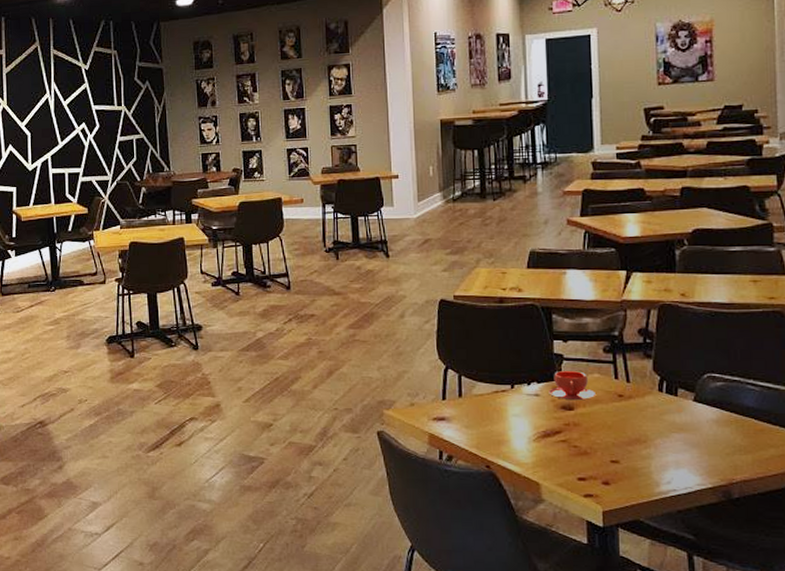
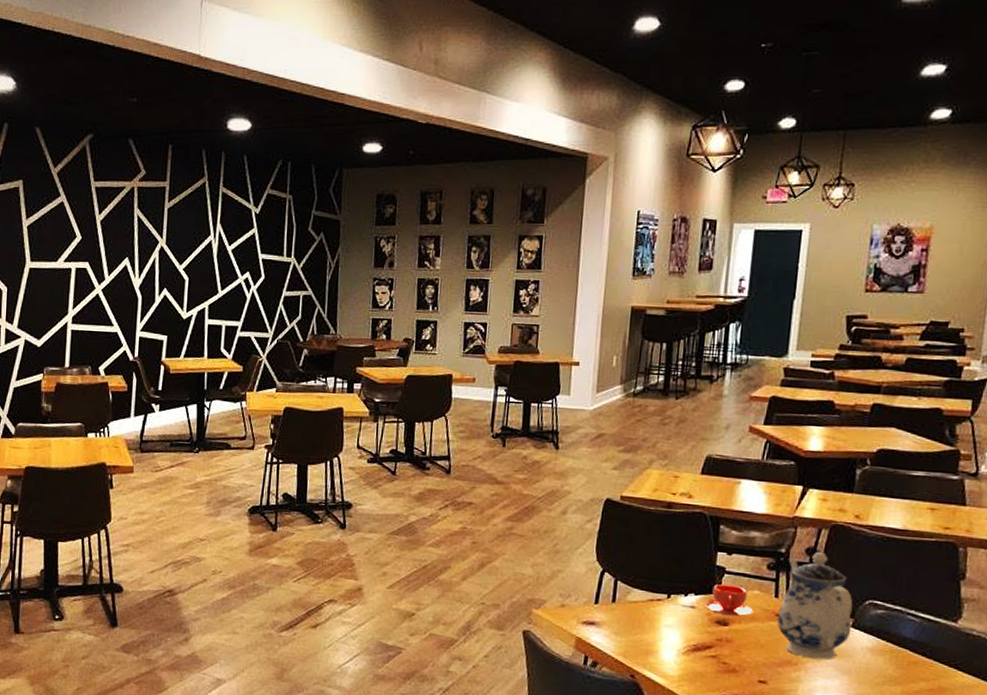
teapot: none [620,331,694,436] -> present [776,551,853,660]

